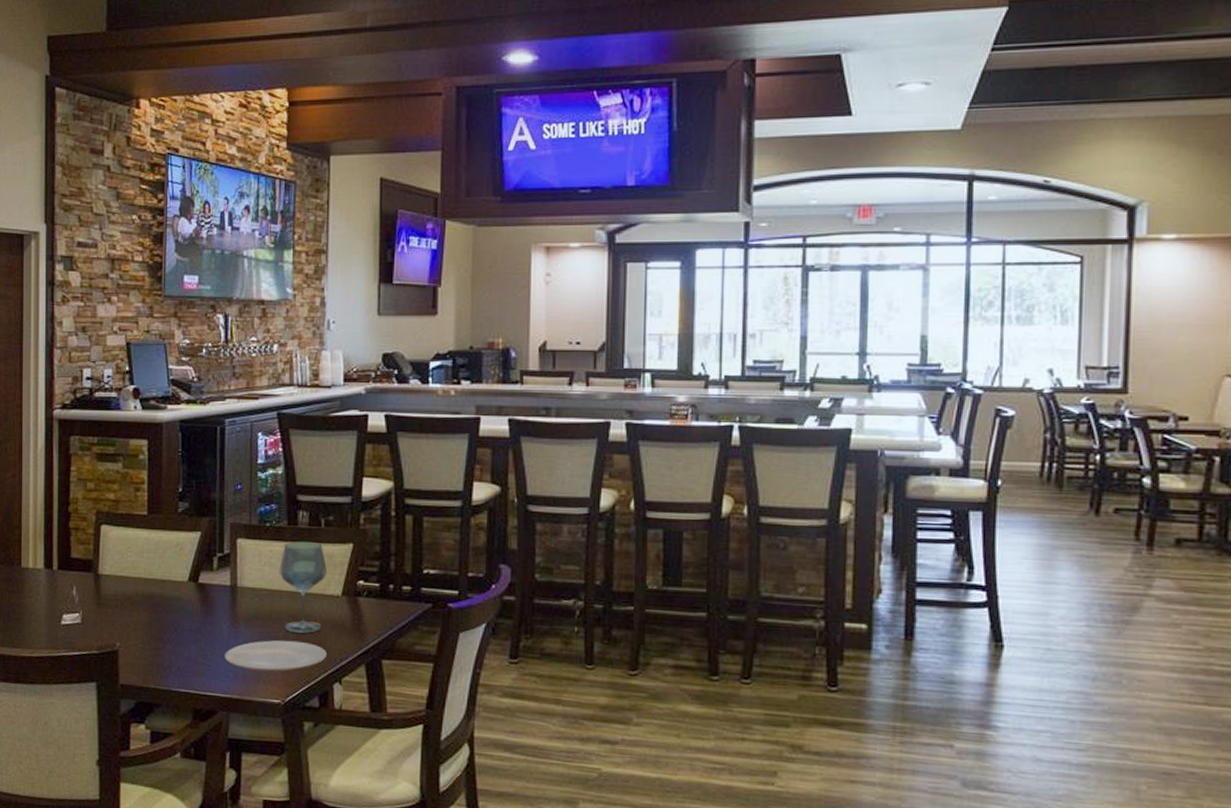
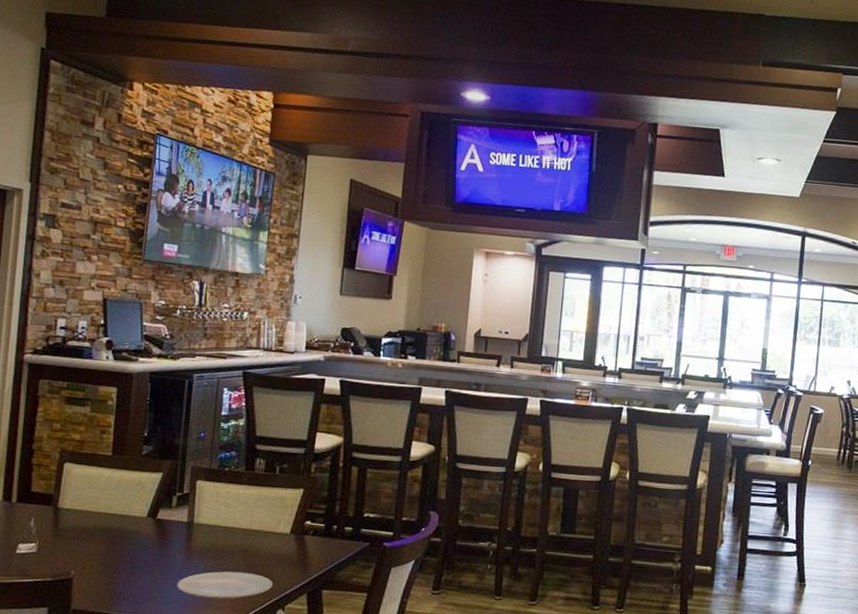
wine glass: present [279,541,327,634] -> none [234,485,278,566]

